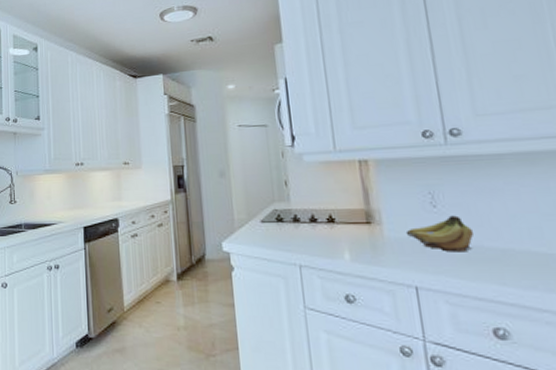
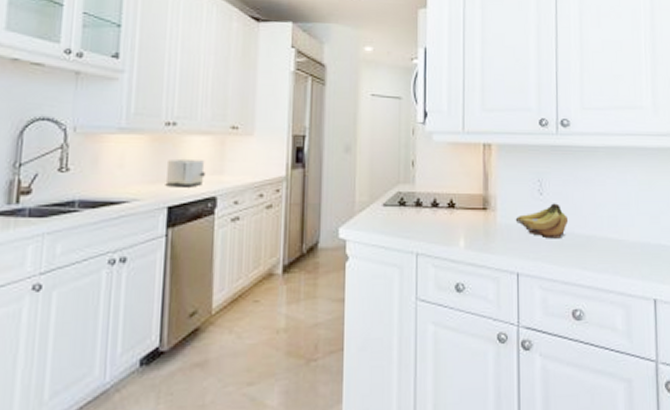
toaster: none [79,189,109,212] -> present [165,158,207,188]

